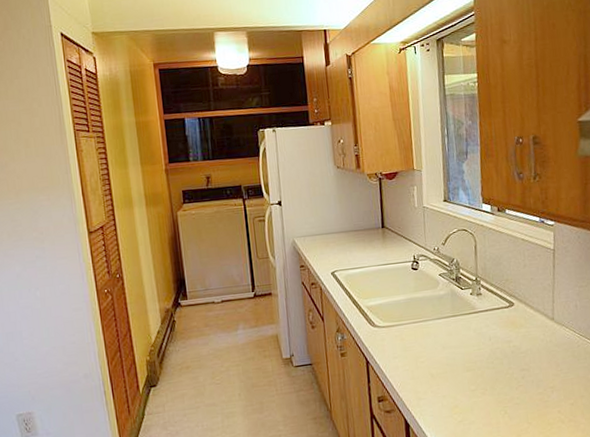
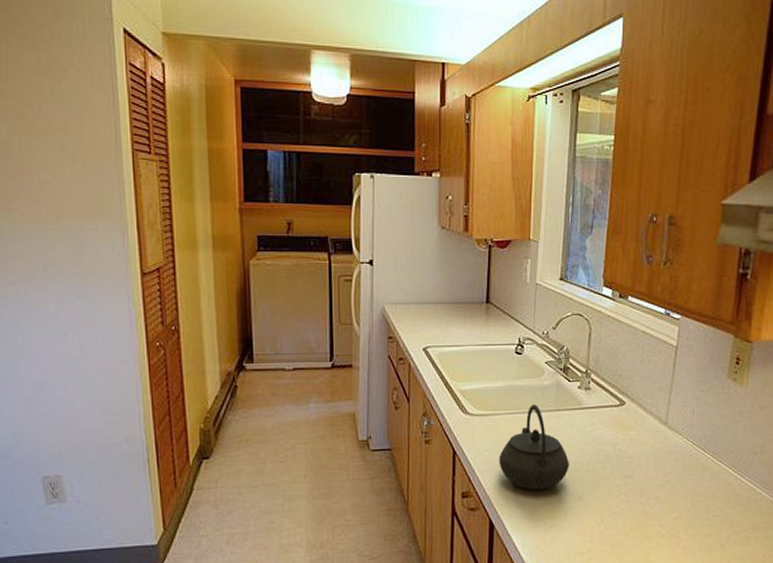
kettle: none [407,312,471,390] -> present [498,404,569,490]

